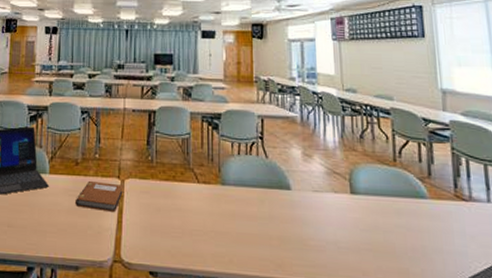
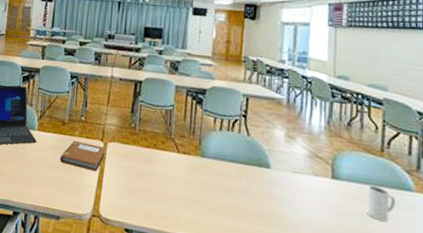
mug: none [385,196,414,232] -> present [366,185,397,222]

